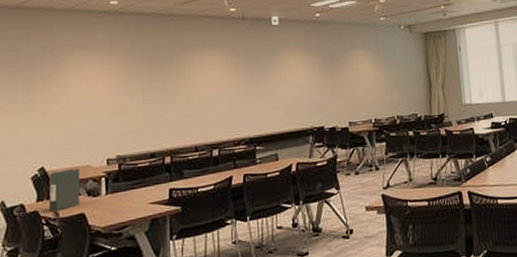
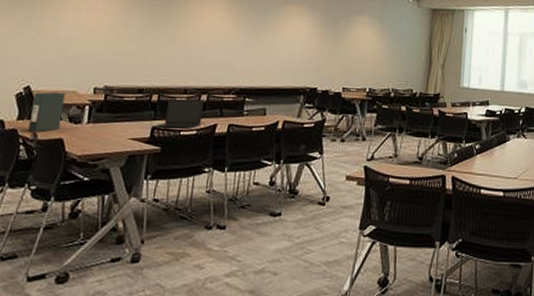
laptop: none [169,154,217,190] -> present [151,99,204,129]

